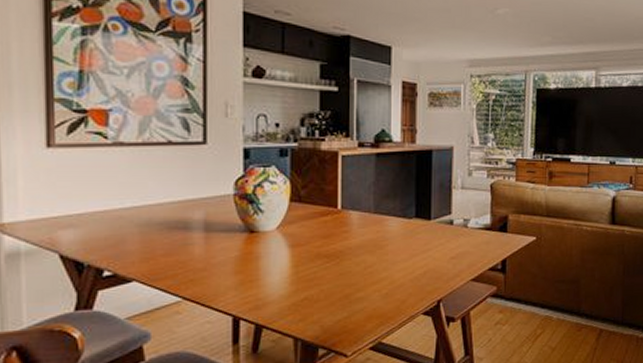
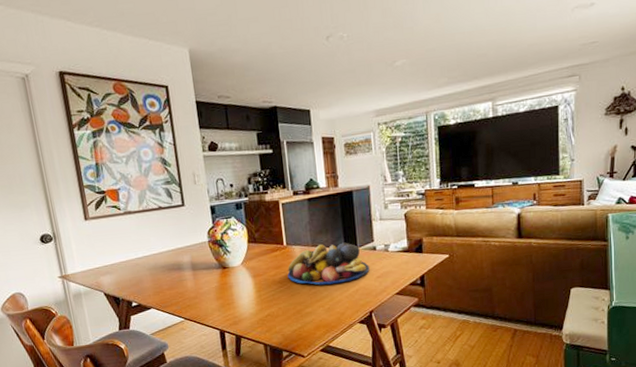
fruit bowl: none [338,212,443,264] -> present [287,242,370,285]

